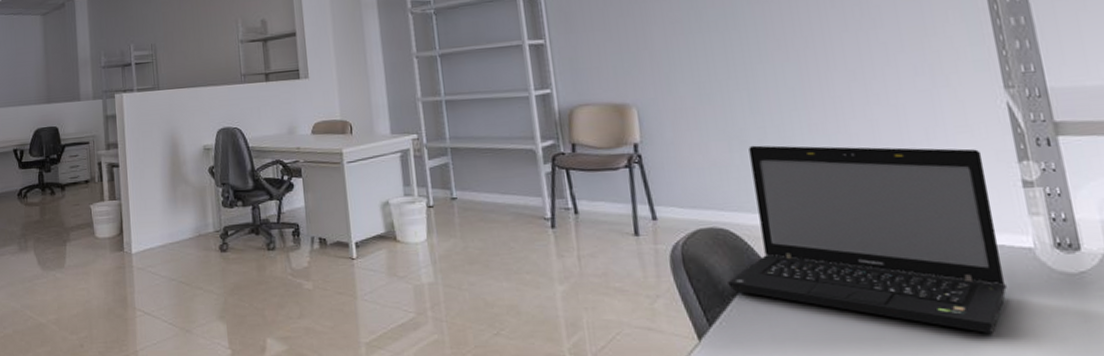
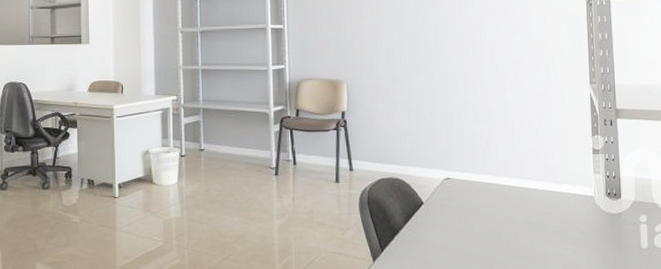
laptop: present [728,145,1007,333] -> none [398,117,575,255]

